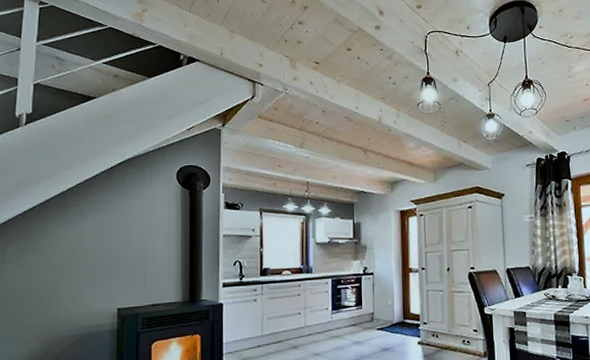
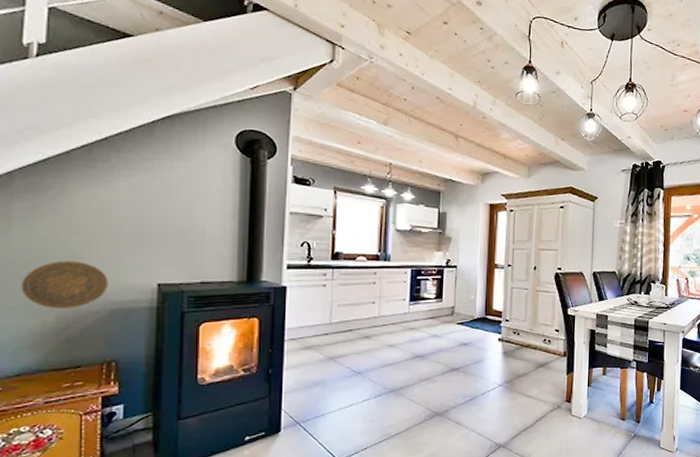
decorative plate: none [13,293,80,336] -> present [20,260,109,309]

